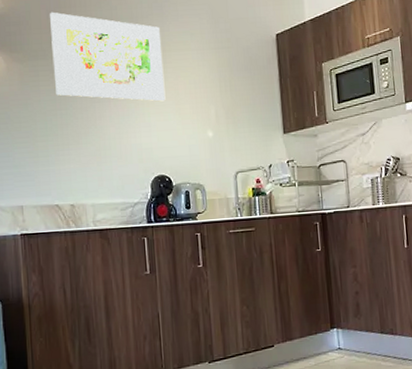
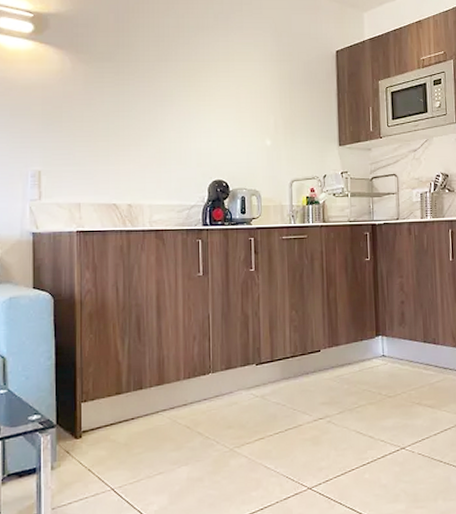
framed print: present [50,12,166,102] -> none [118,16,227,109]

